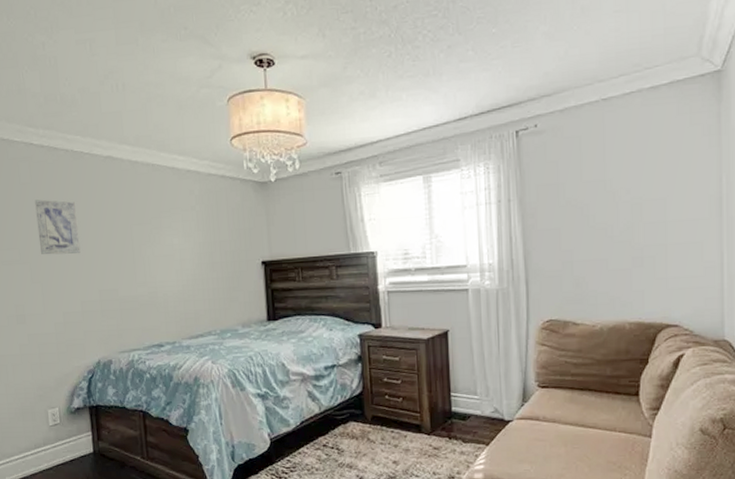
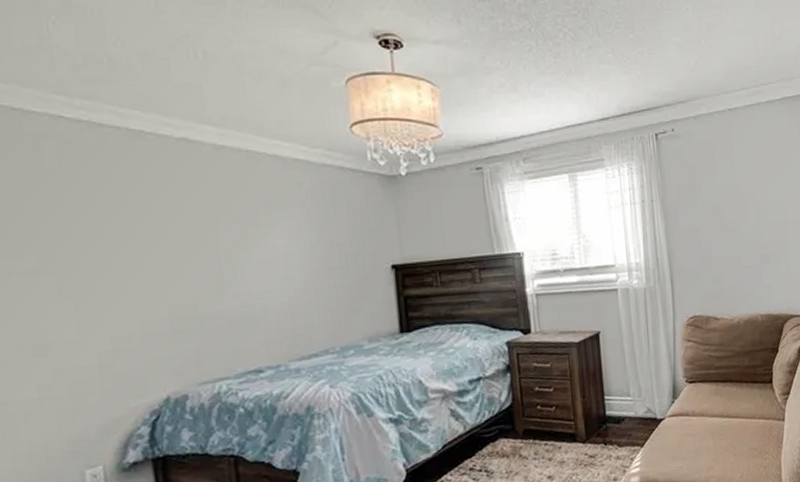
wall art: present [35,199,81,255] -> none [66,189,140,263]

